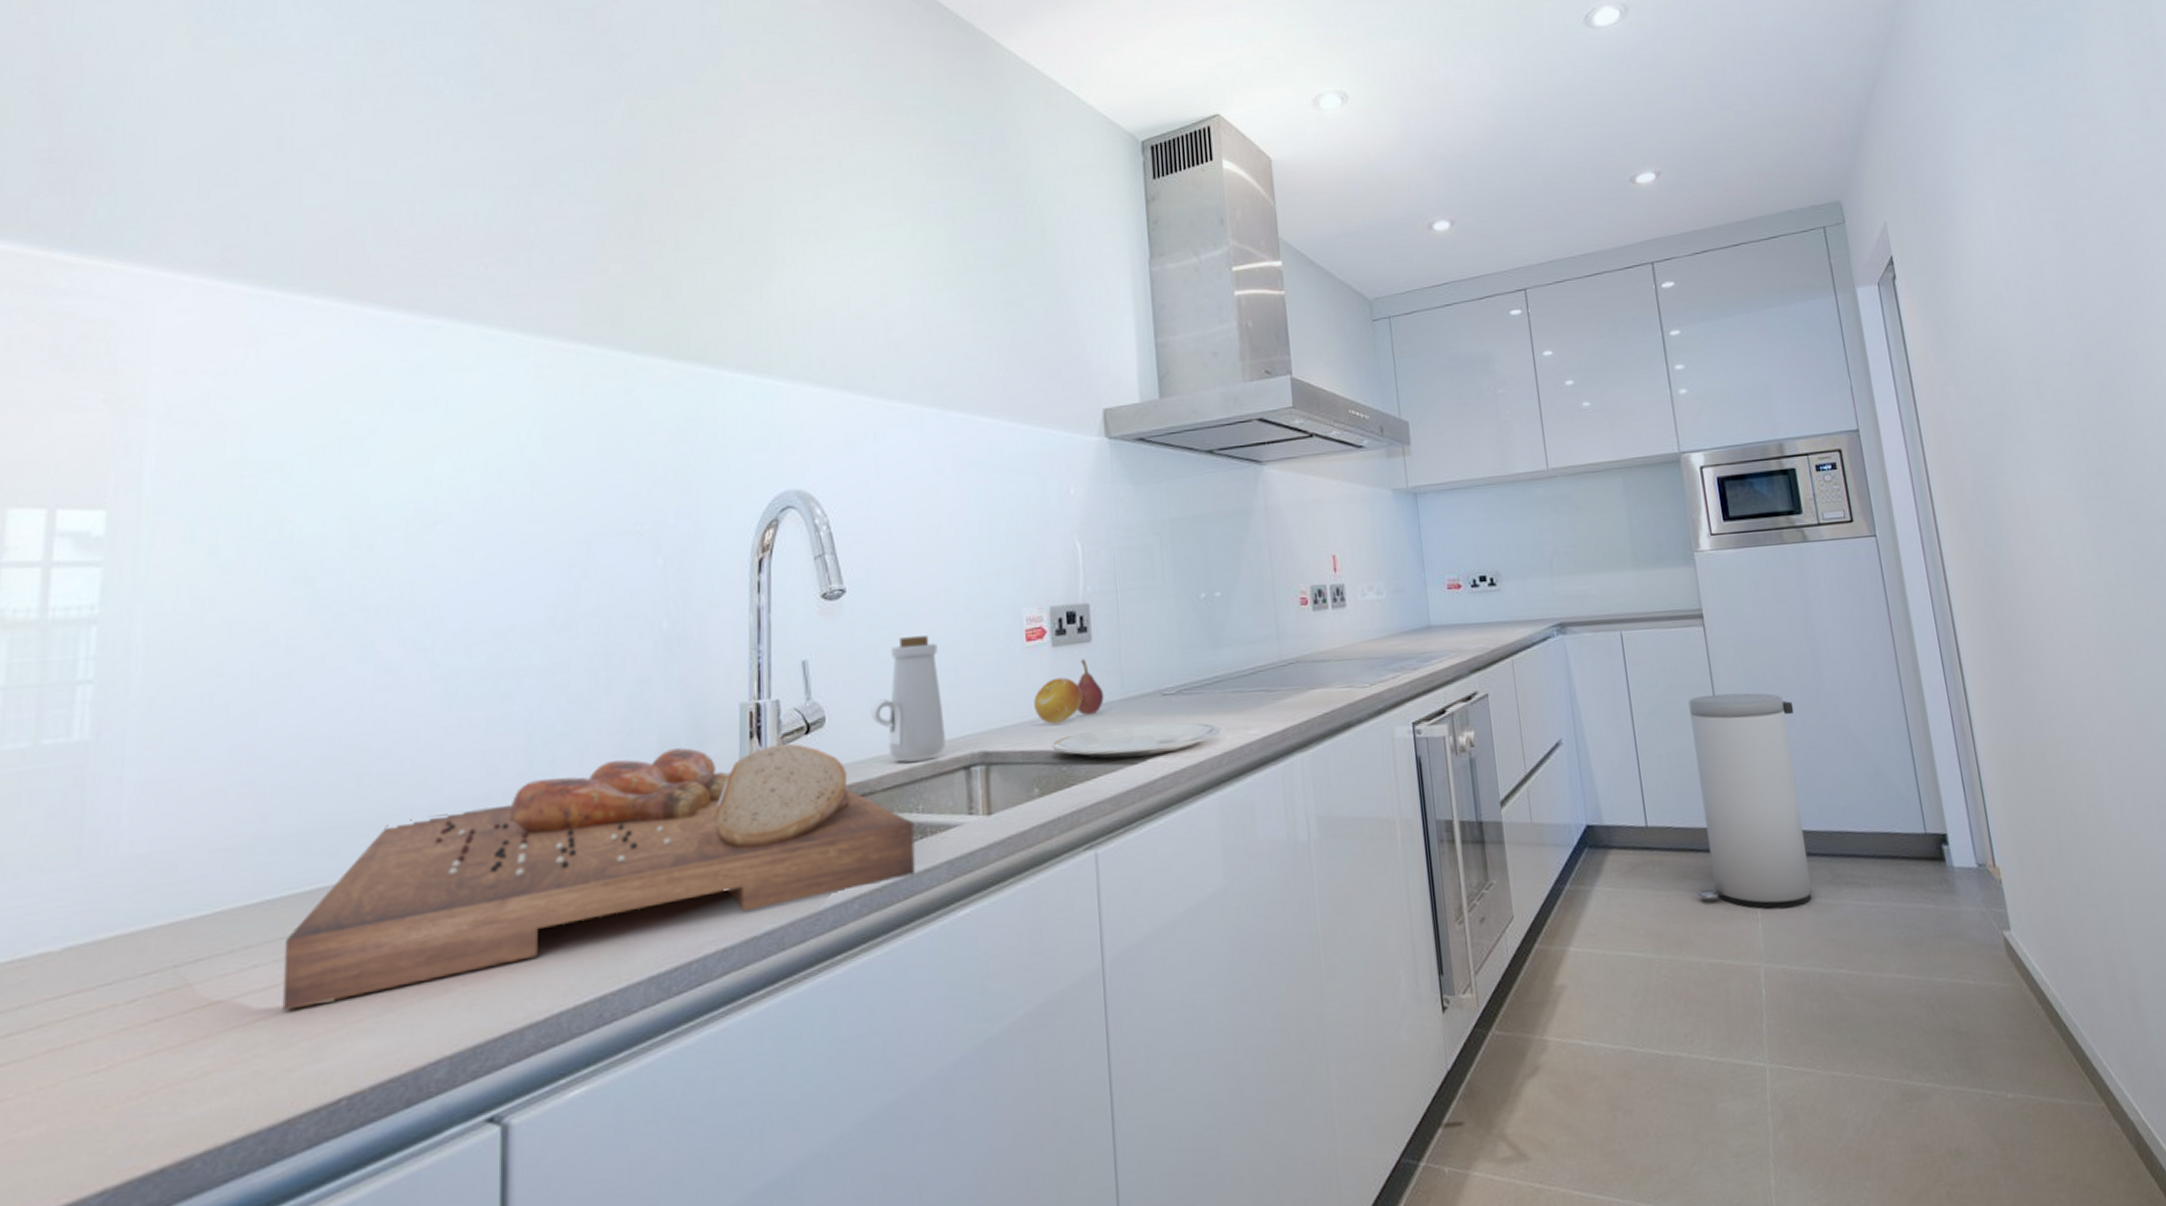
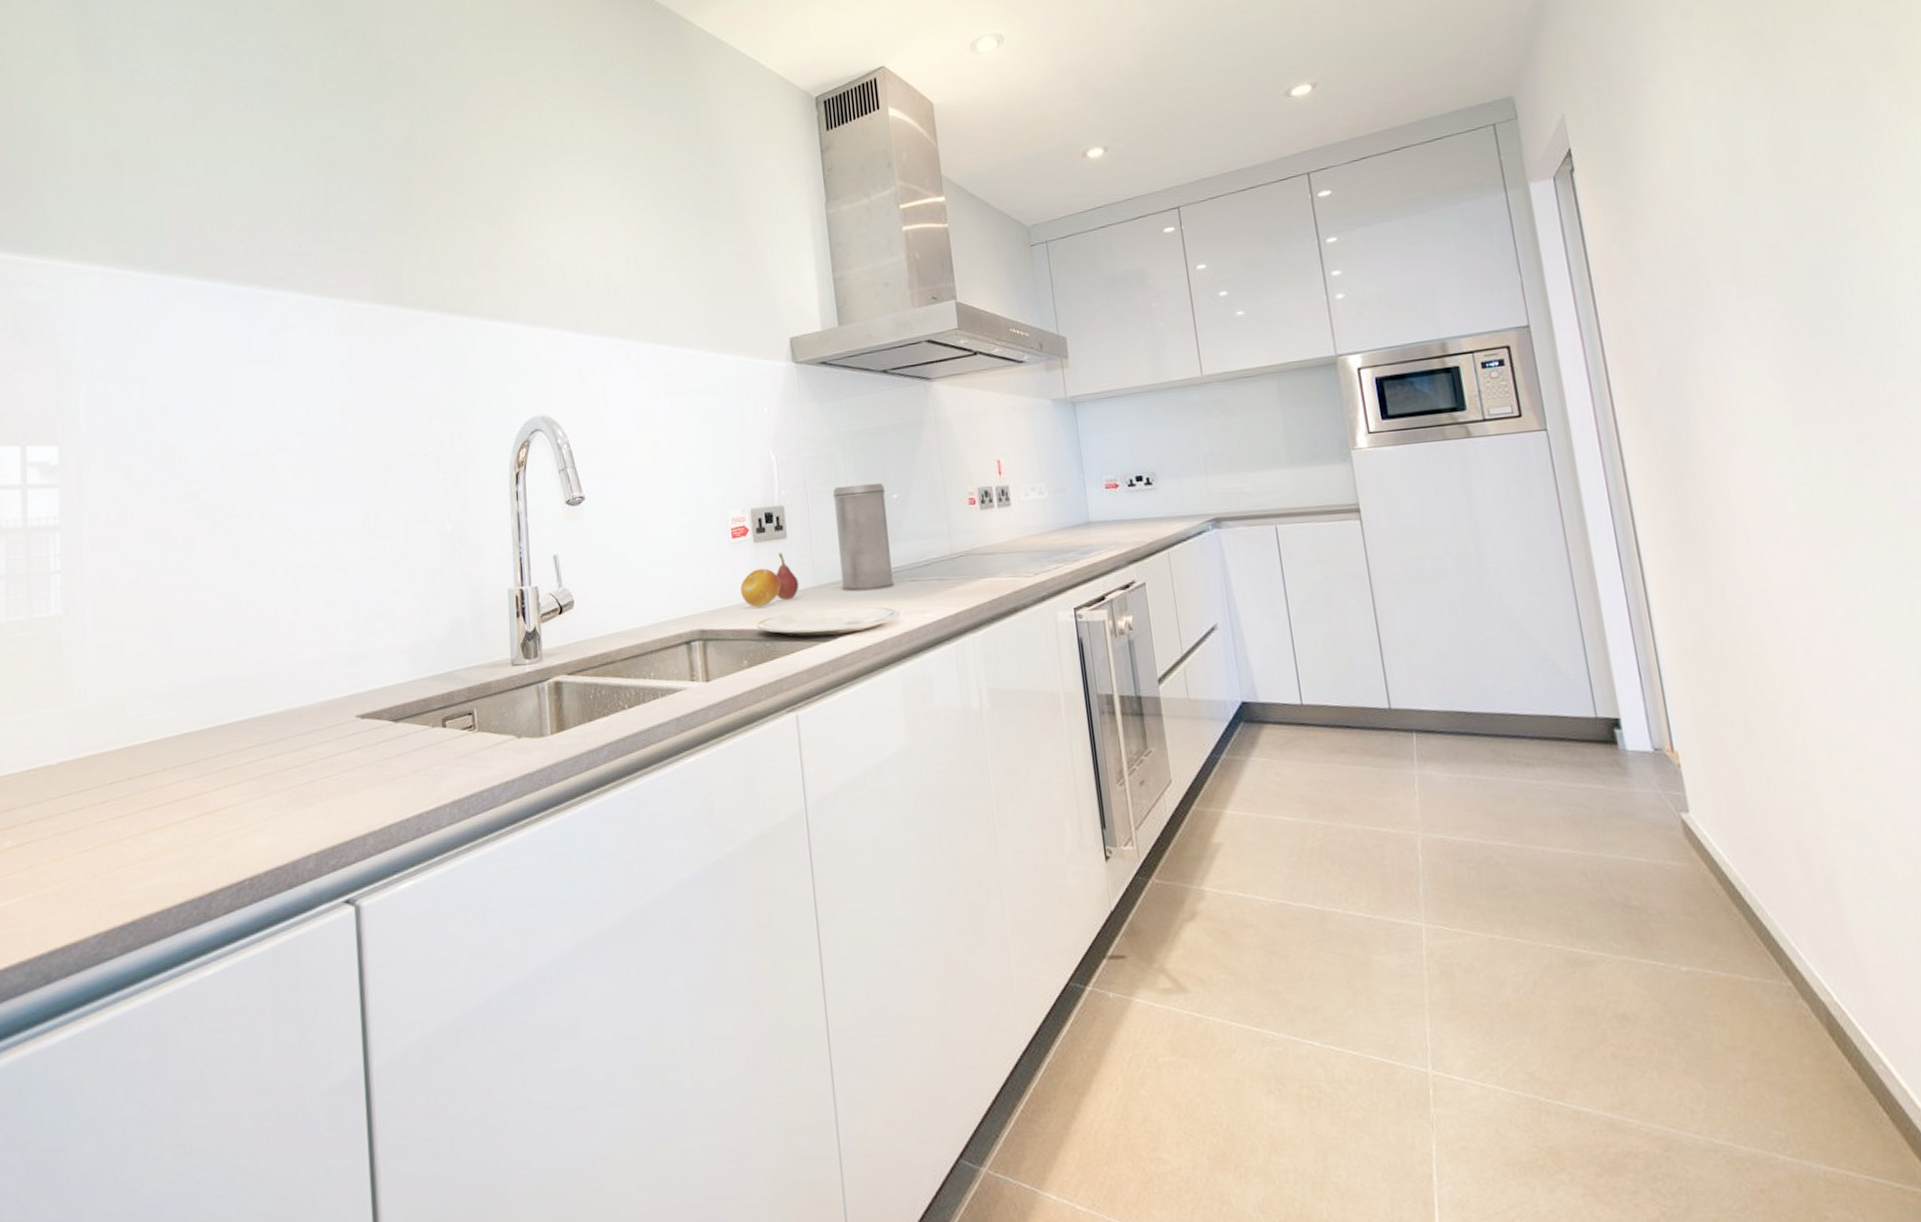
cutting board: present [282,743,916,1011] -> none [199,621,651,814]
bottle: present [870,635,946,762] -> none [609,534,670,638]
canister: none [1146,578,1215,705] -> present [832,483,895,592]
pedal bin: present [1688,692,1813,909] -> none [1344,582,1473,784]

